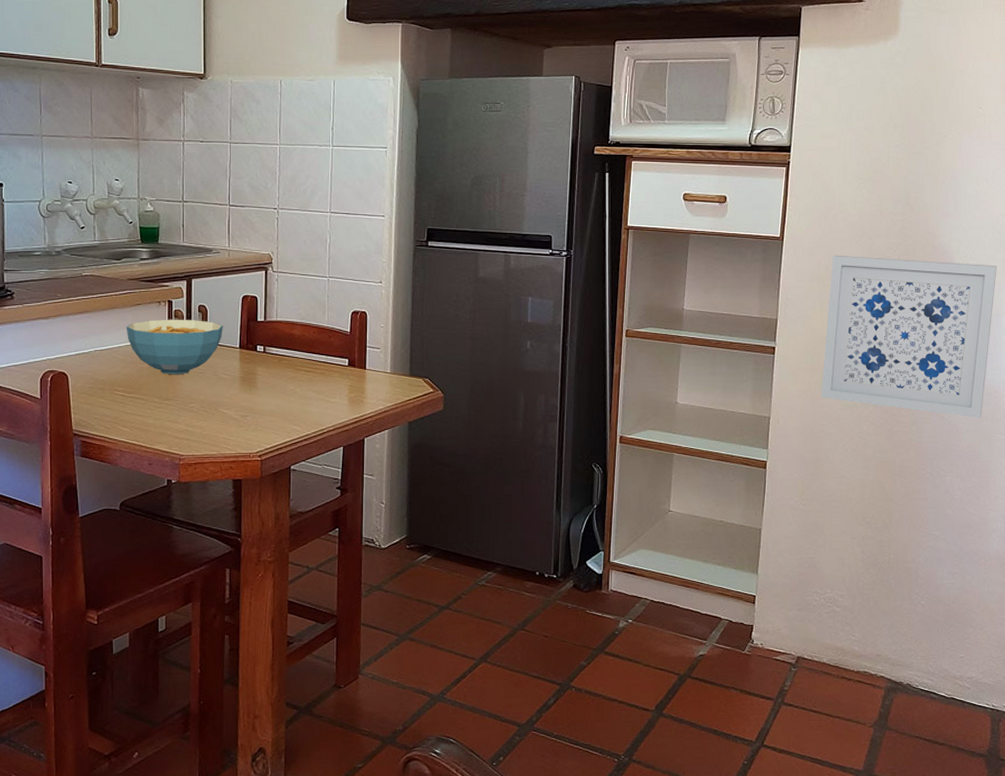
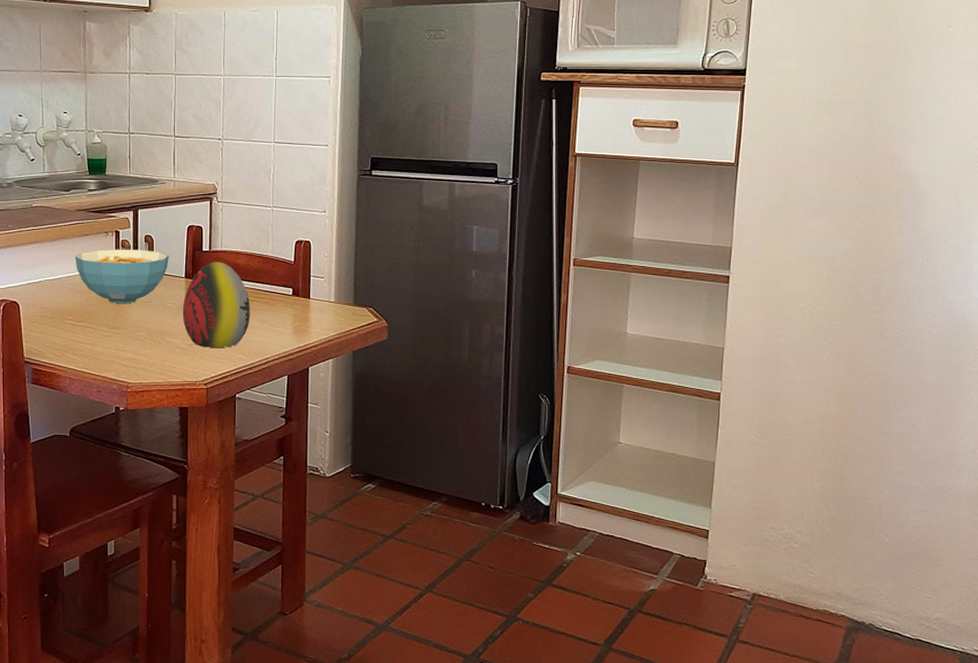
decorative egg: none [236,332,305,419] -> present [182,262,250,347]
wall art: present [821,255,997,419] -> none [778,181,968,350]

